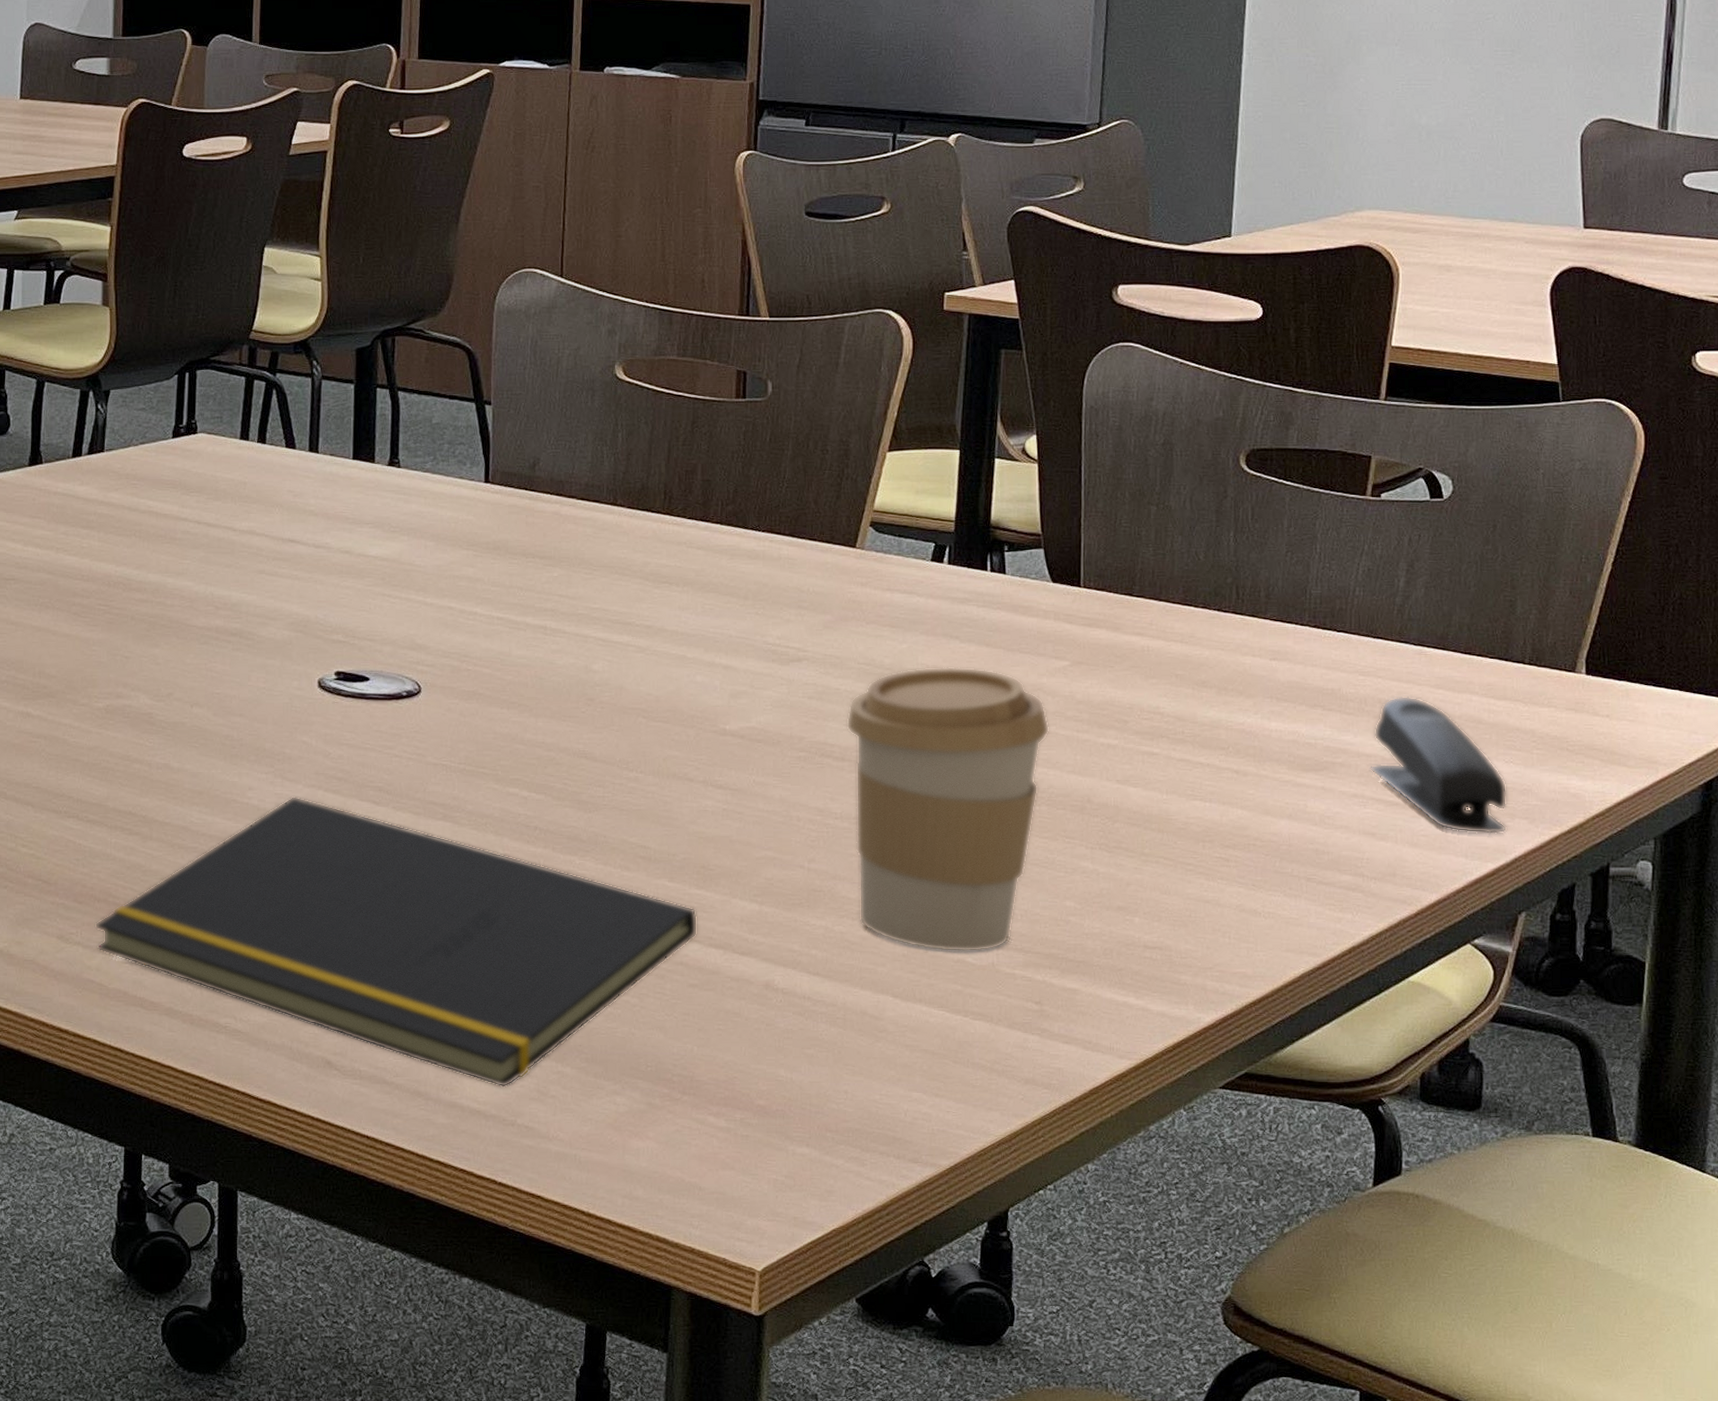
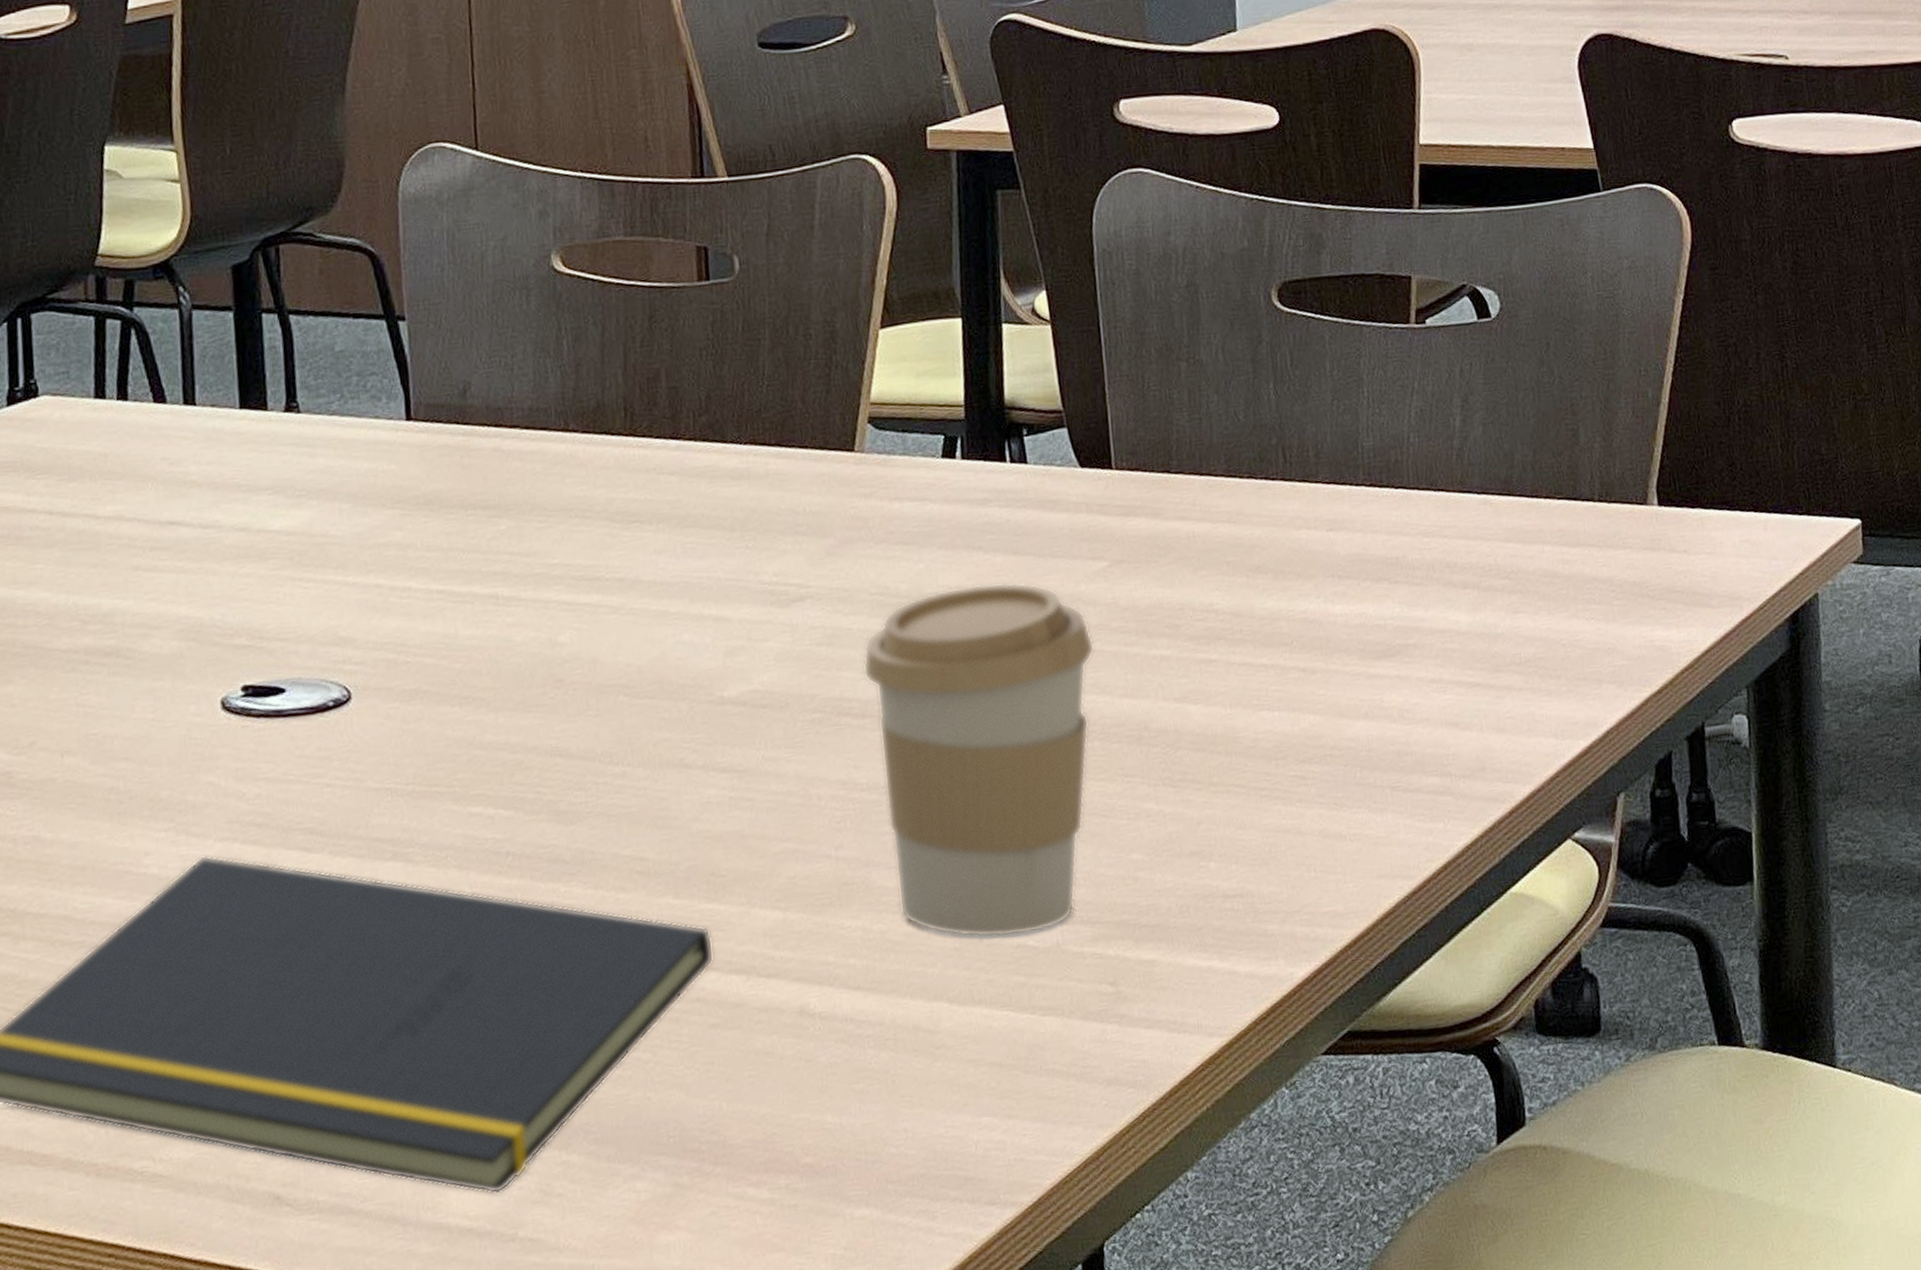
stapler: present [1370,695,1507,834] -> none [1445,554,1595,709]

